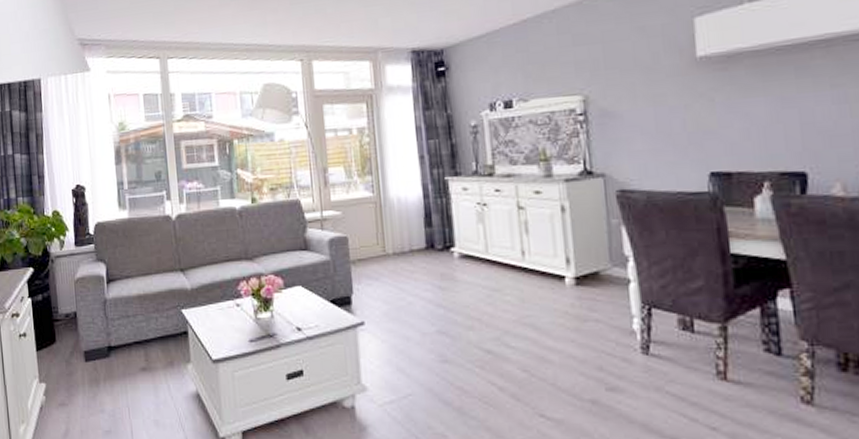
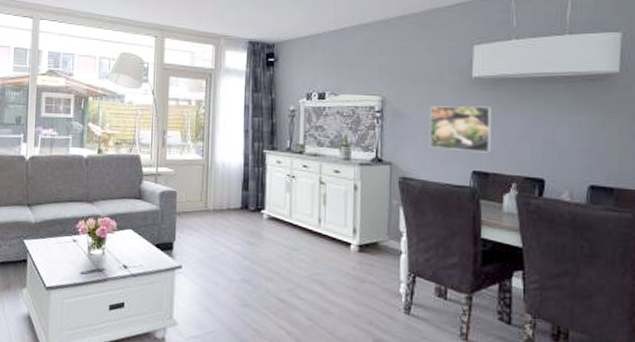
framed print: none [647,90,732,150] -> present [430,106,492,153]

